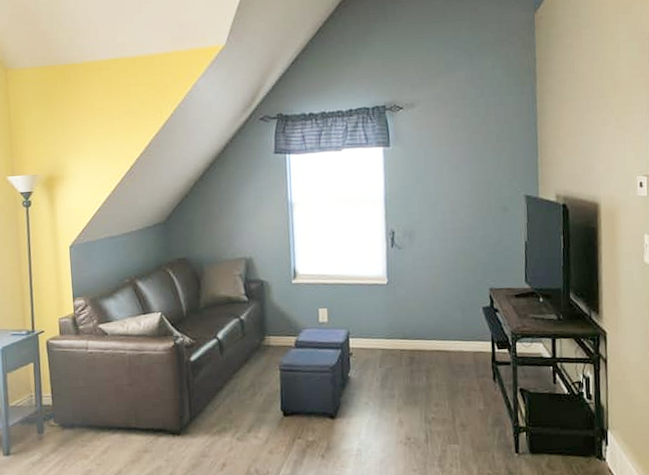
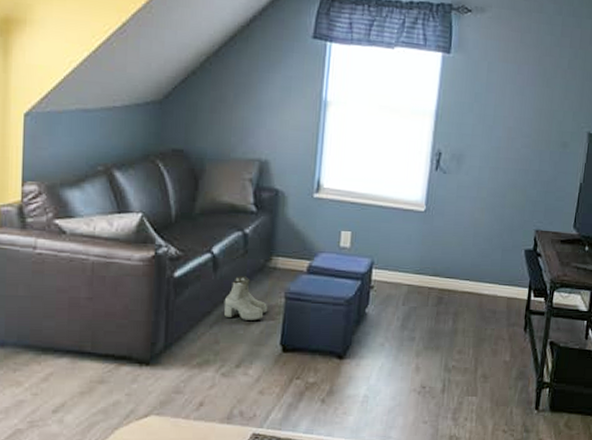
boots: none [231,355,267,392] -> present [224,276,267,320]

